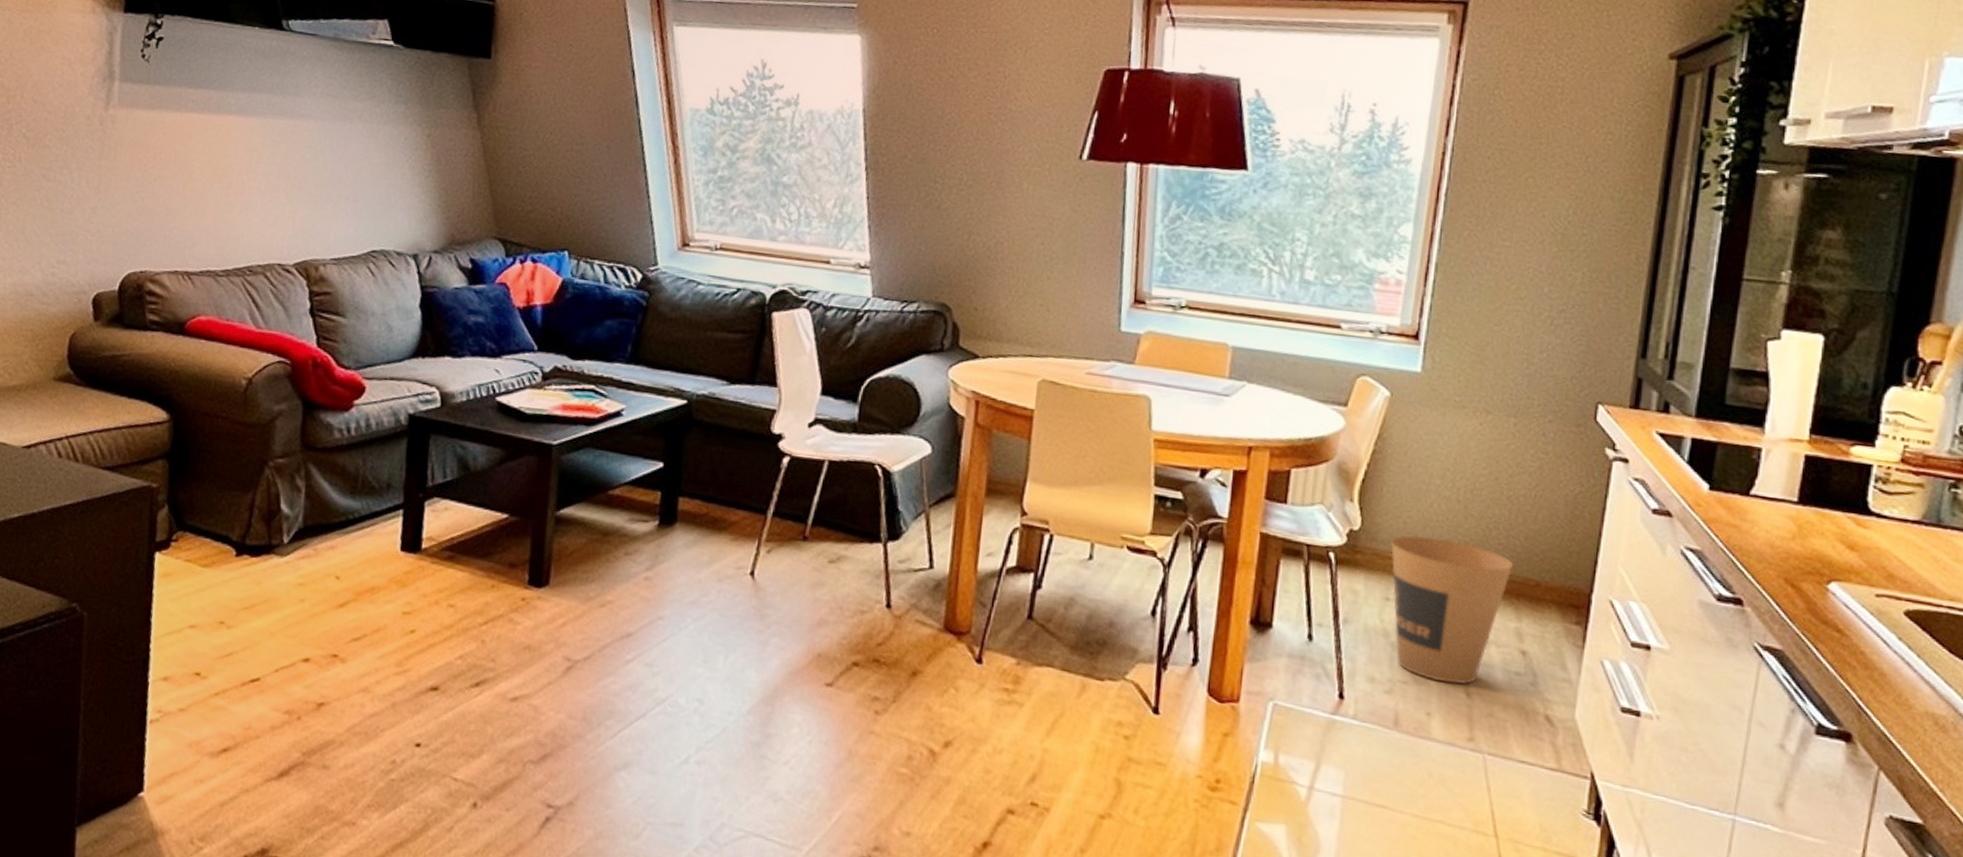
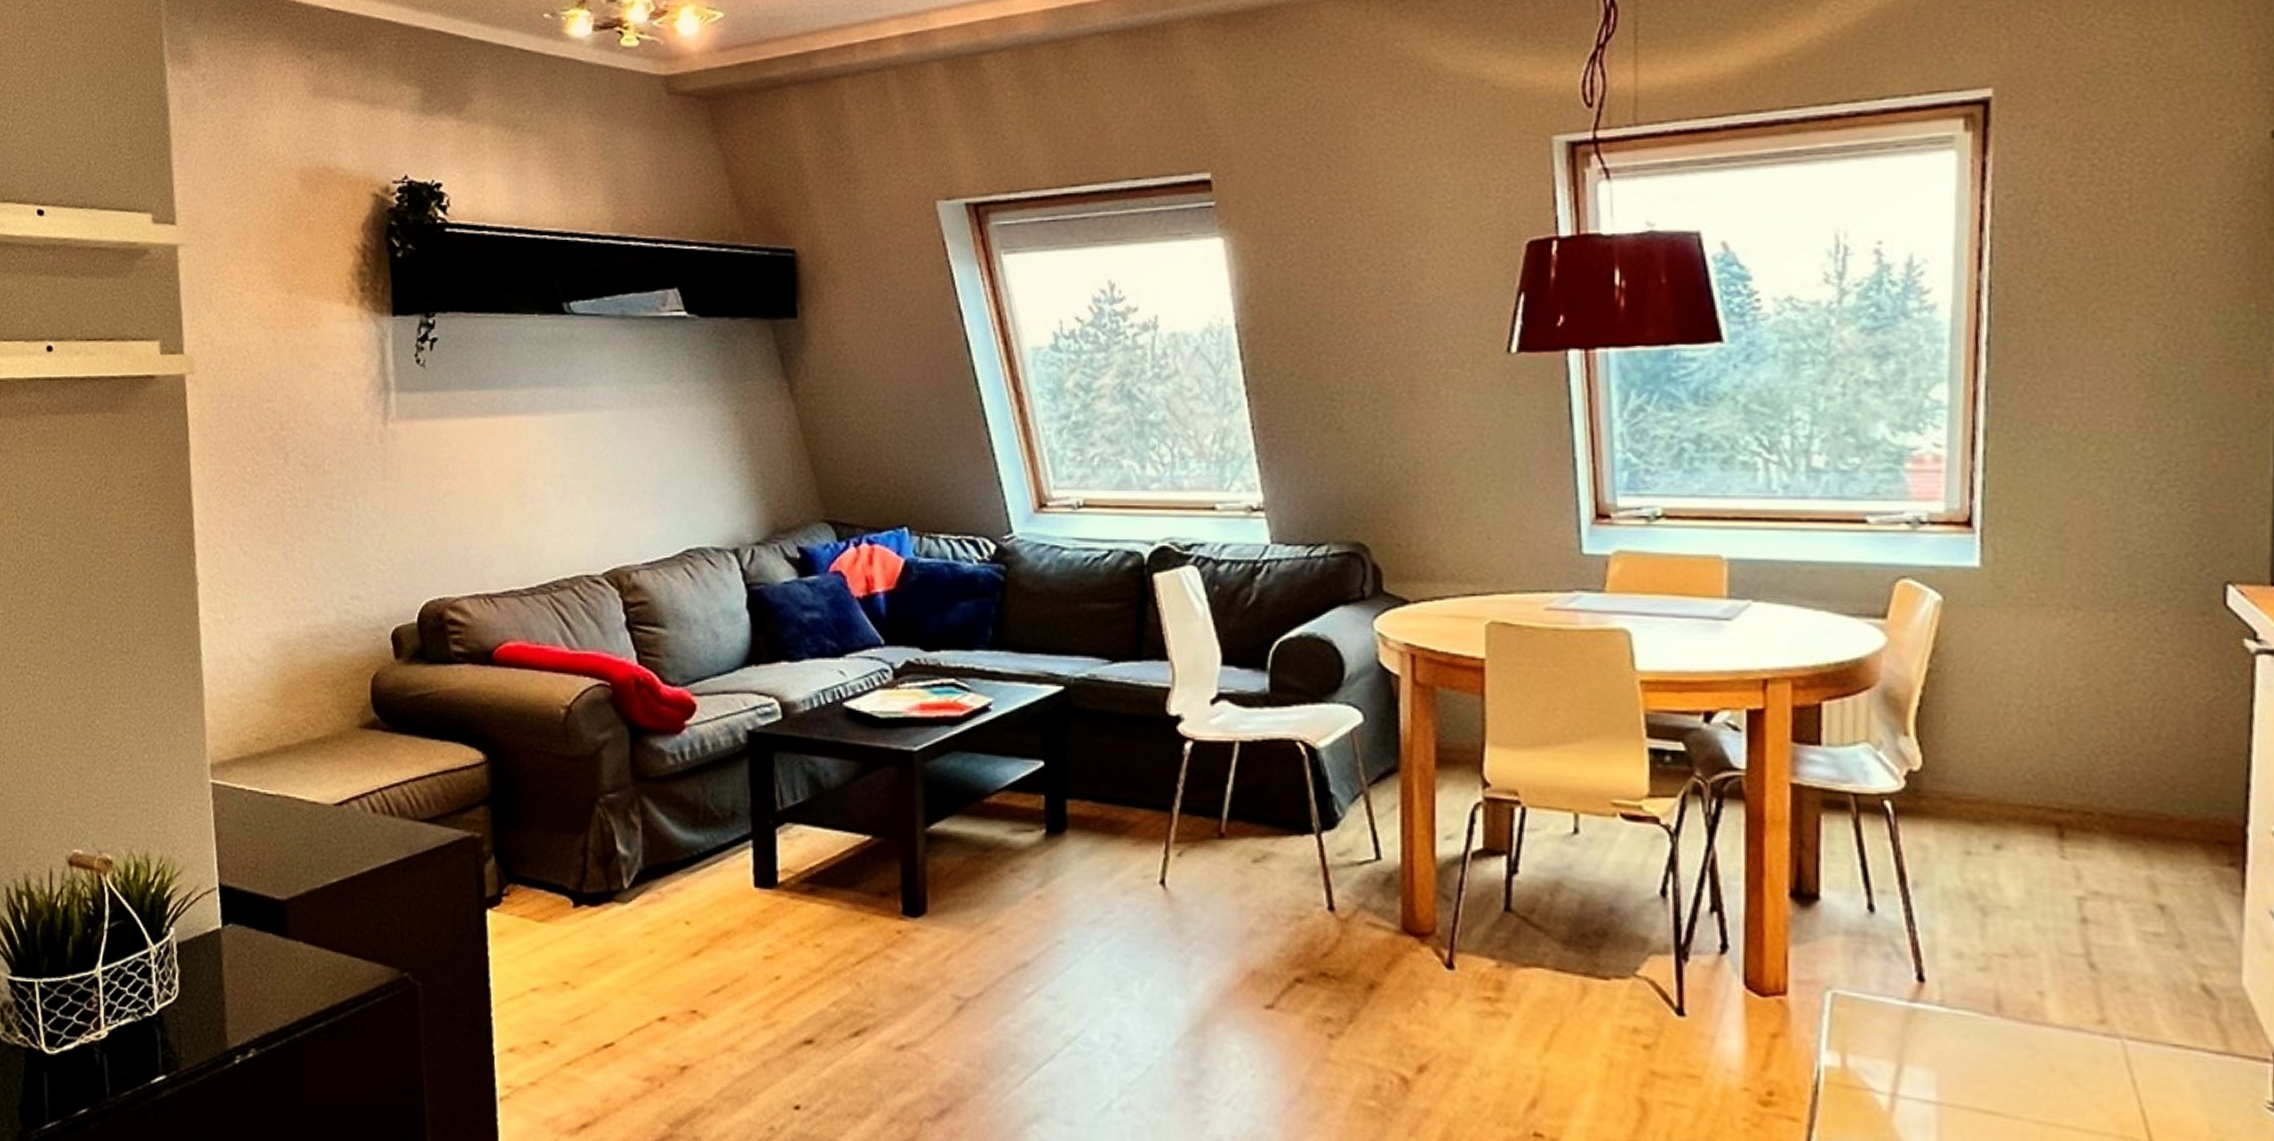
trash can: present [1391,535,1514,684] -> none [1966,770,2134,953]

